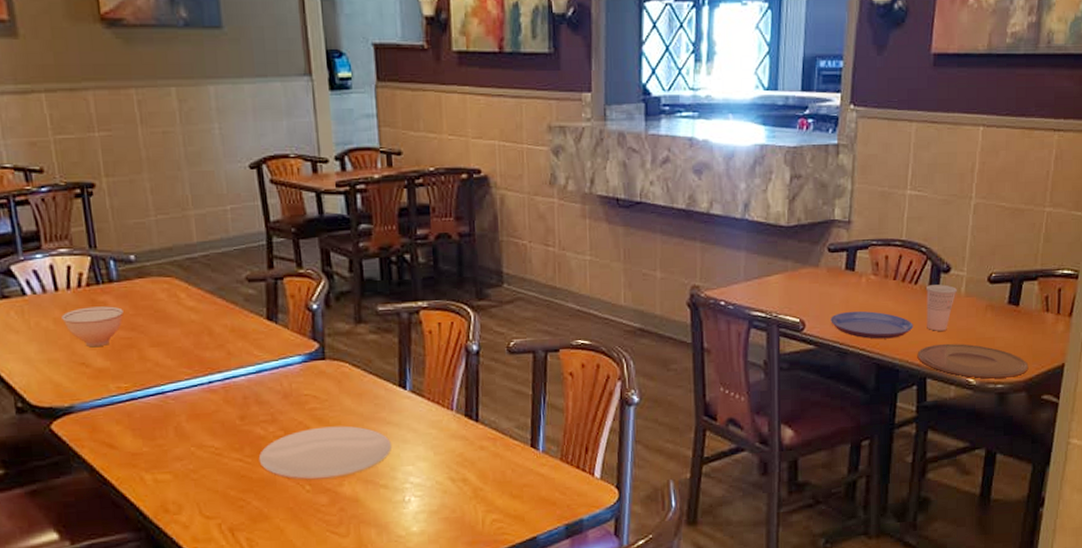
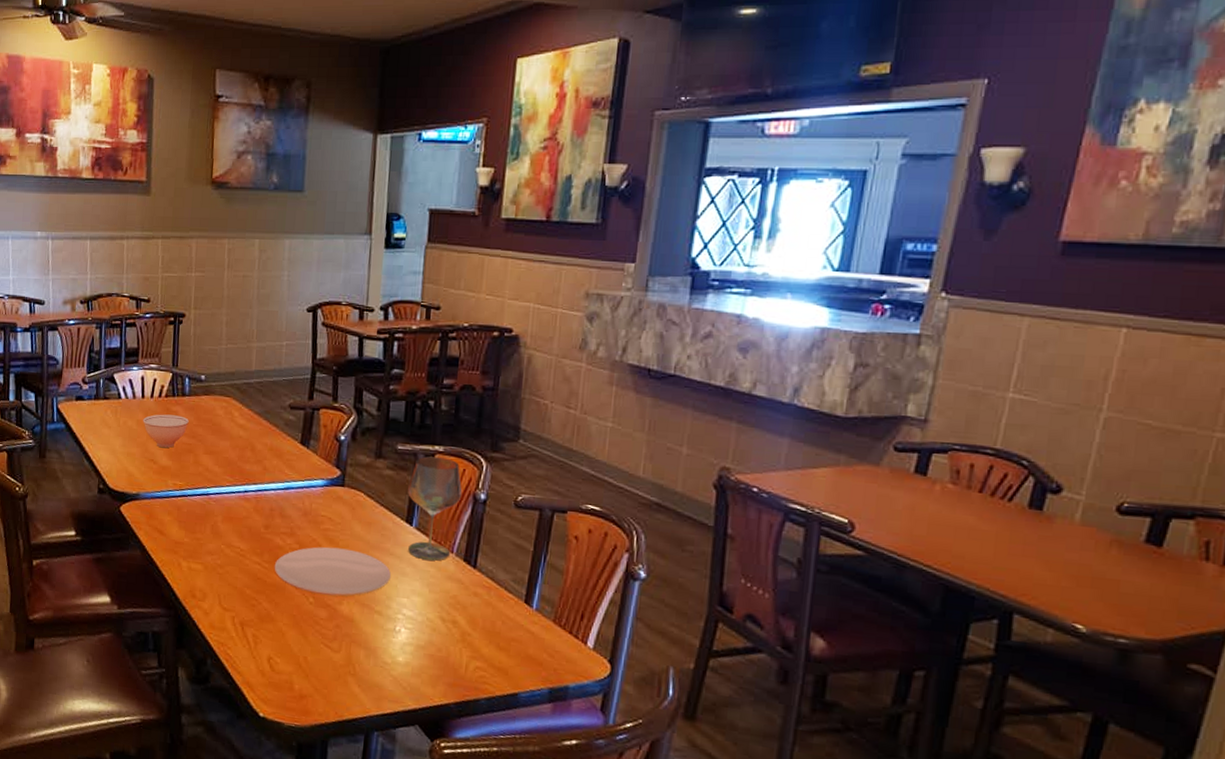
wine glass: none [396,313,454,422] -> present [408,456,463,561]
plate: present [831,311,913,339] -> none [888,520,1001,560]
plate: present [917,343,1029,379] -> none [1002,575,1170,634]
cup: present [925,284,957,331] -> none [1020,505,1069,561]

